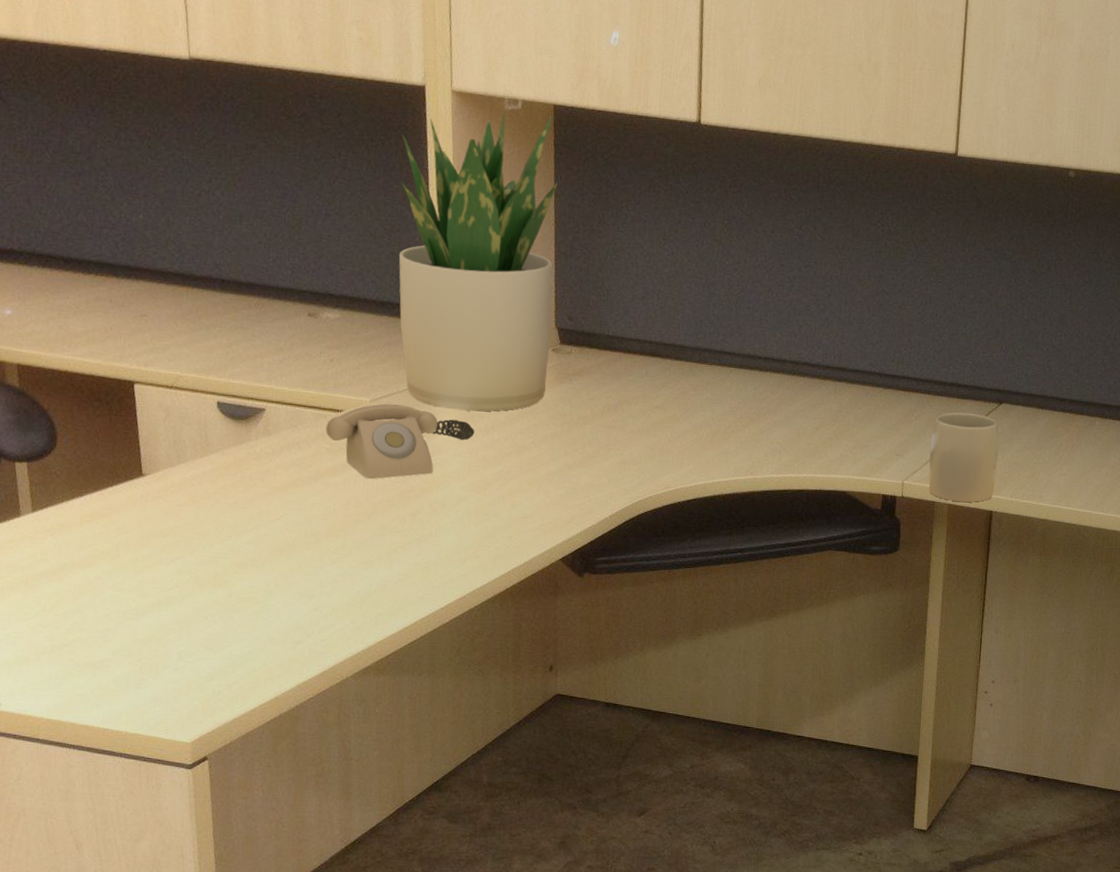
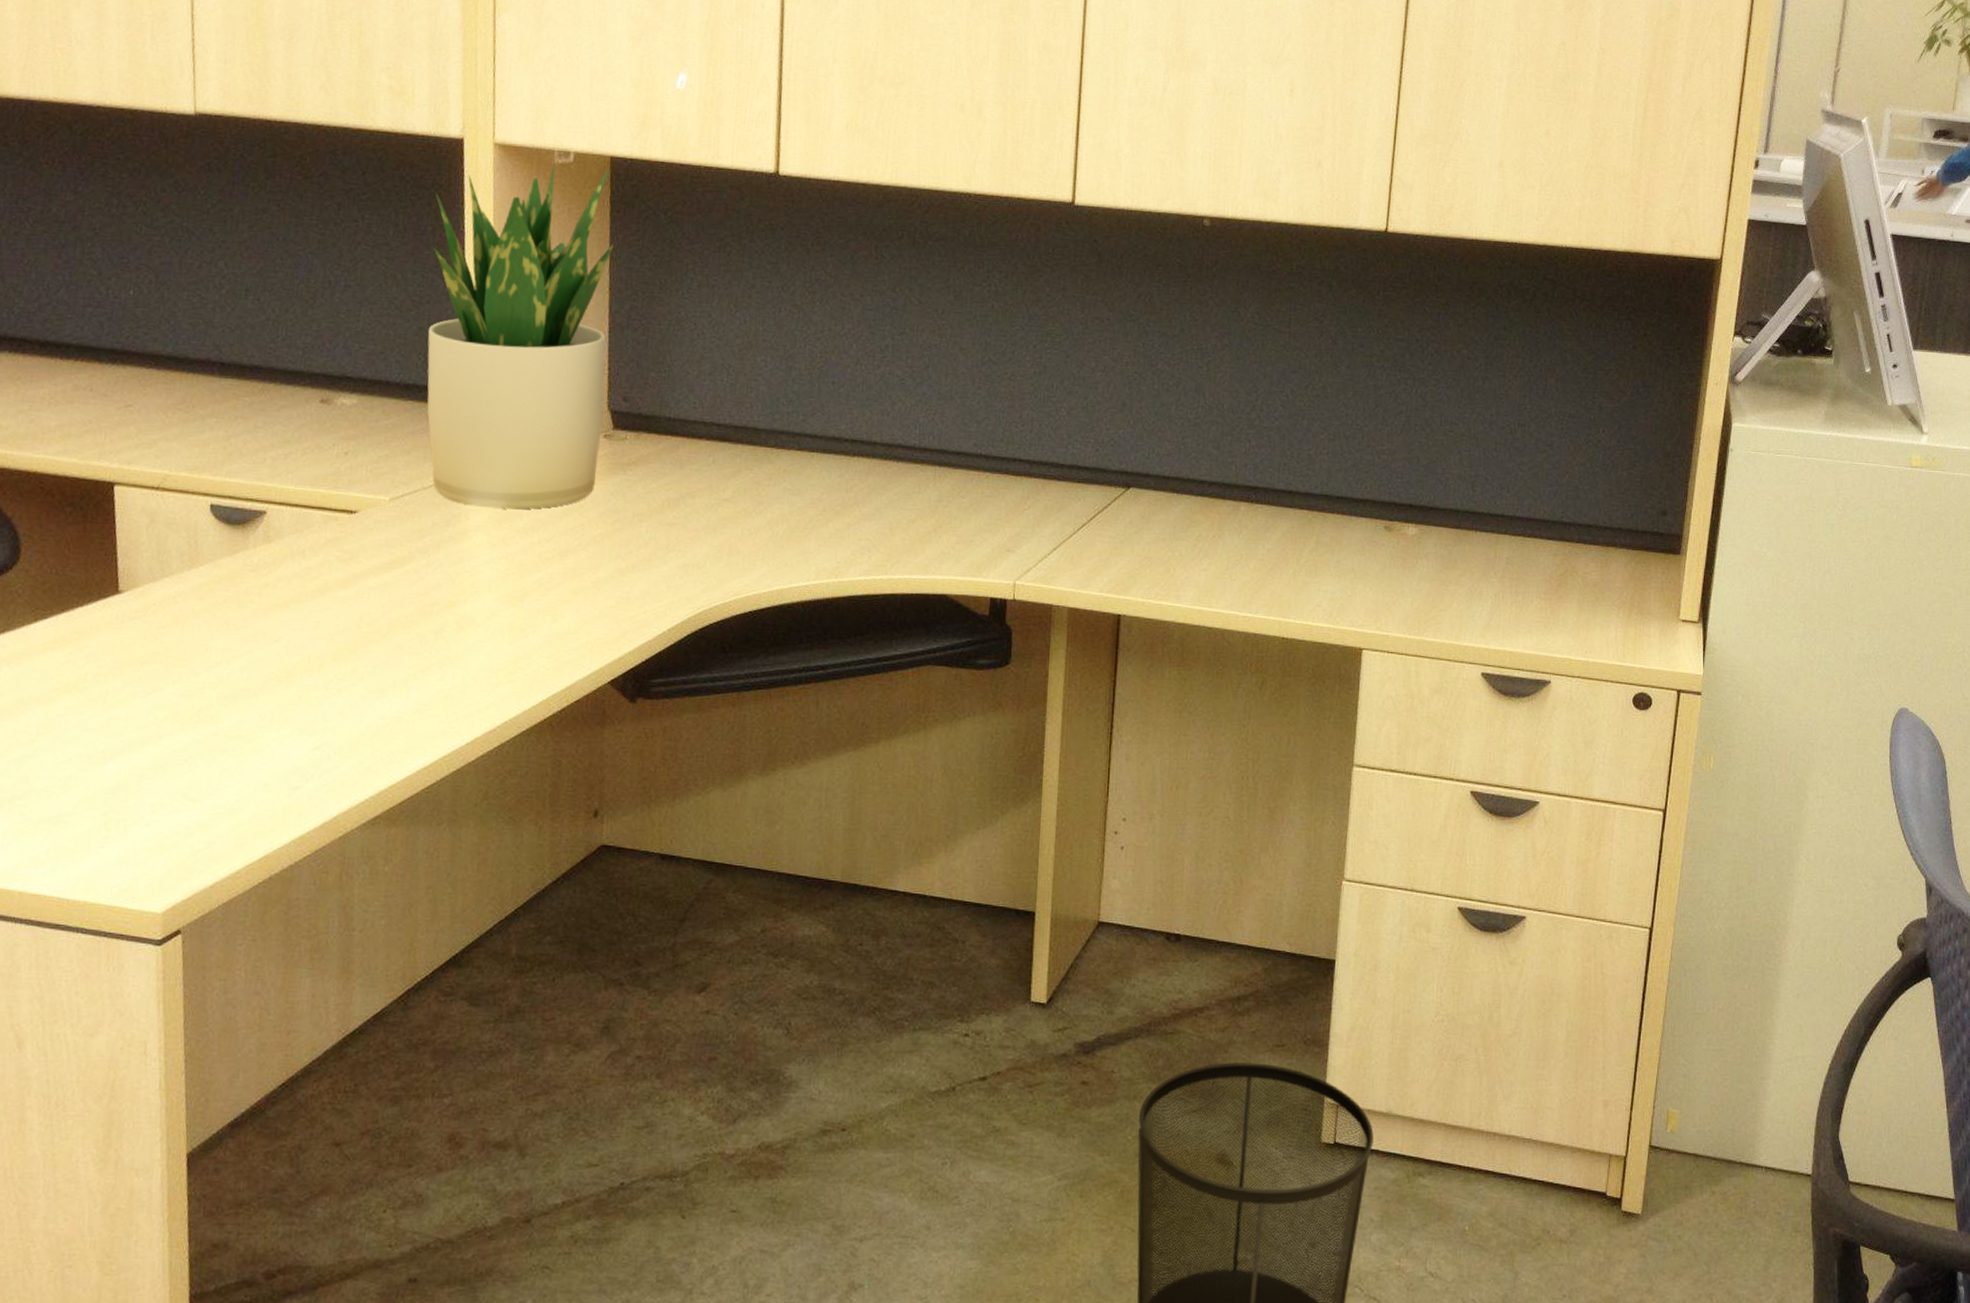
telephone: present [326,404,475,480] -> none [336,502,511,592]
mug: present [928,412,999,502] -> none [1045,499,1127,605]

